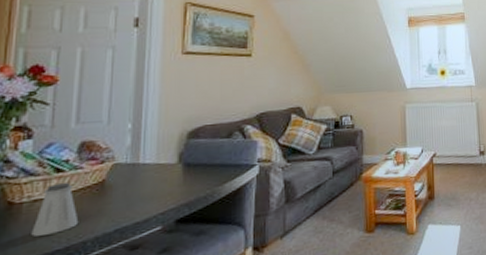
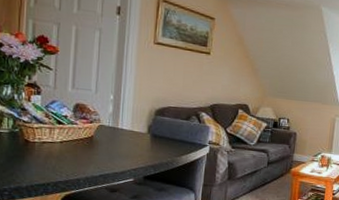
saltshaker: present [31,182,79,236] -> none [42,132,75,169]

